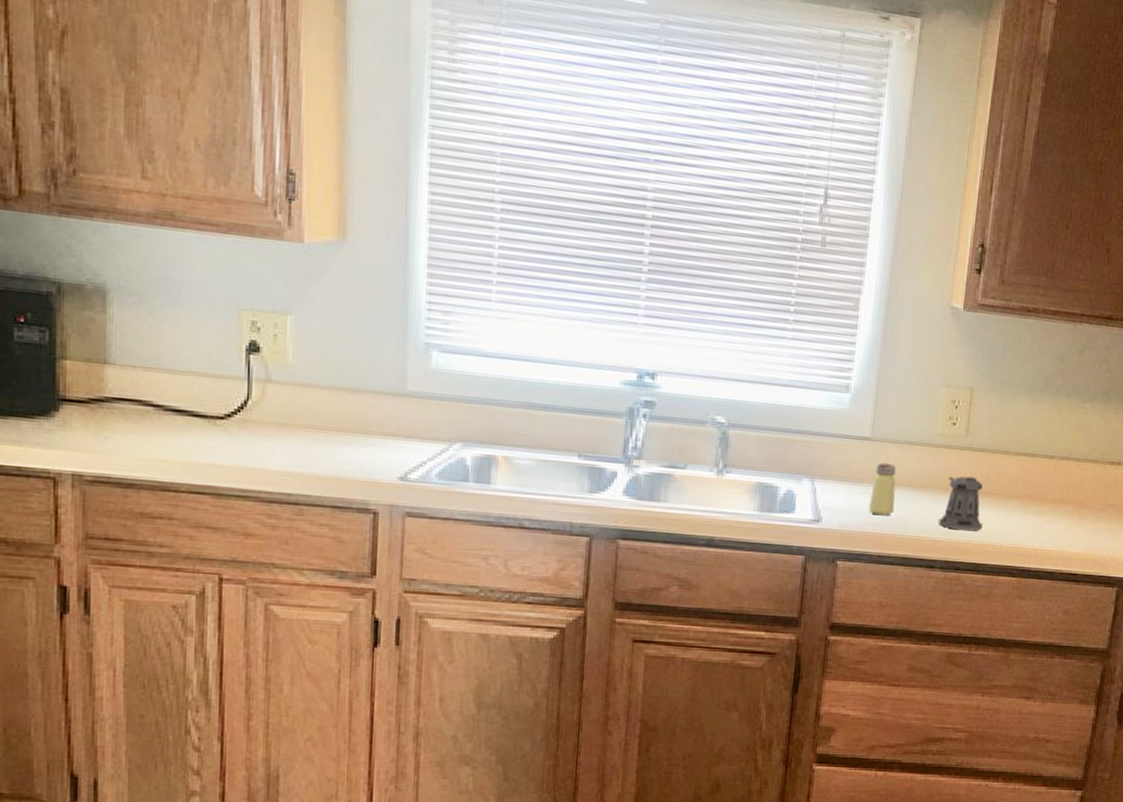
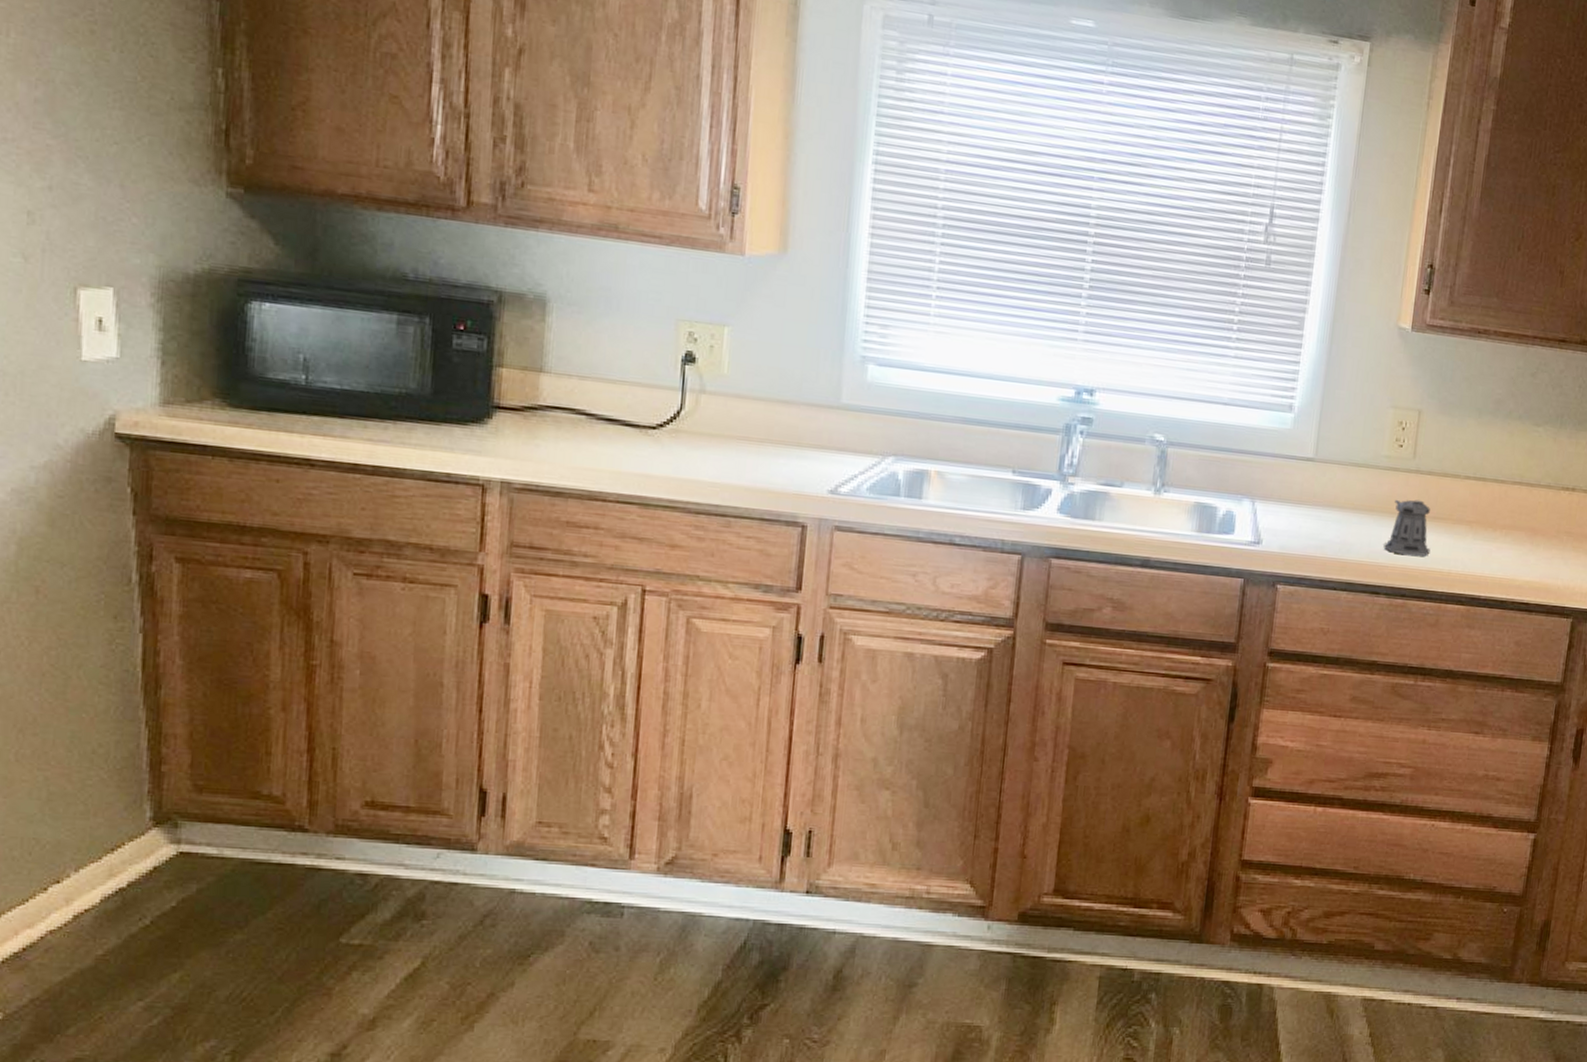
saltshaker: present [868,463,896,516] -> none [1310,484,1340,540]

